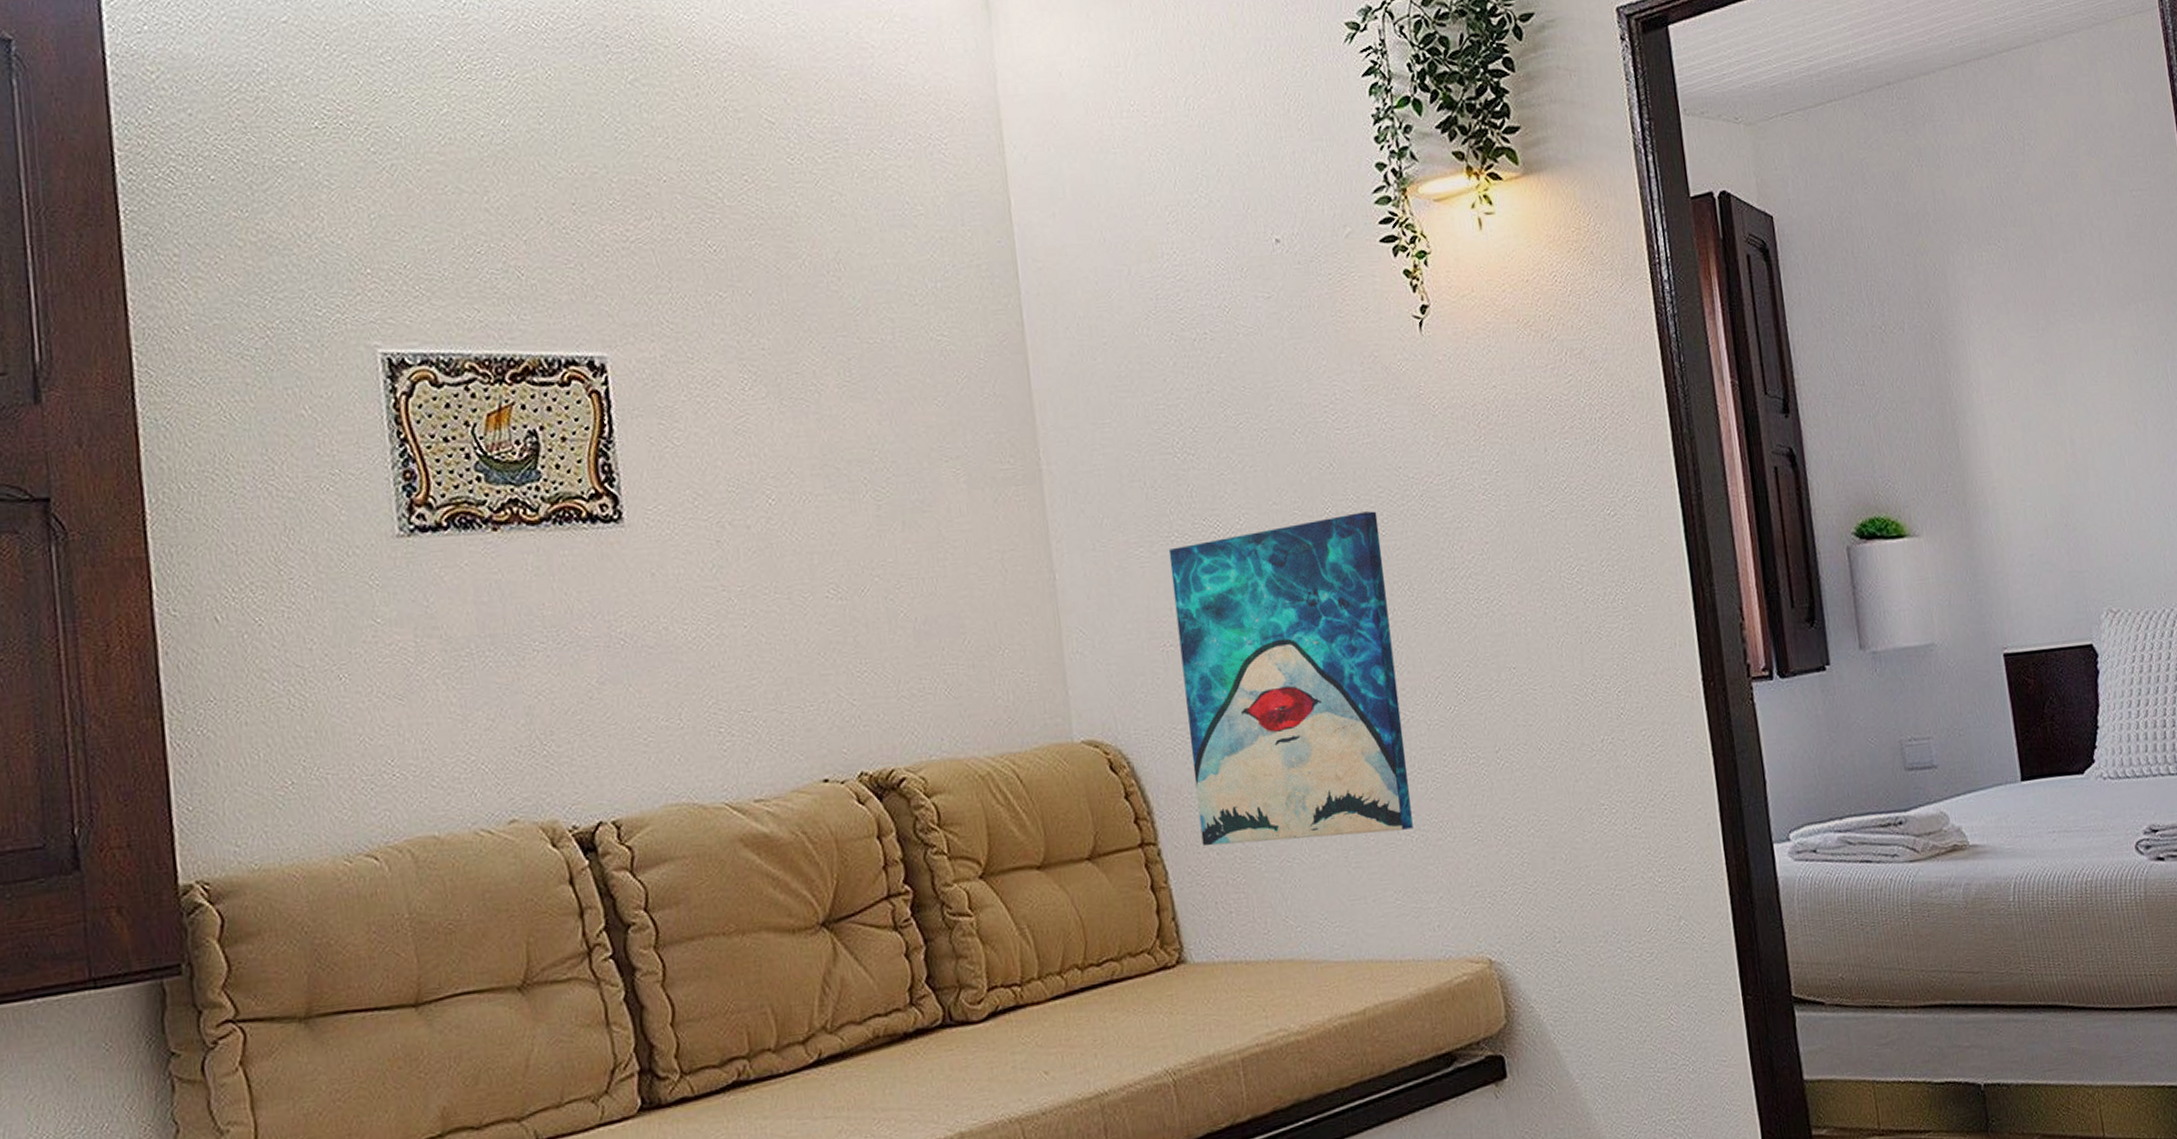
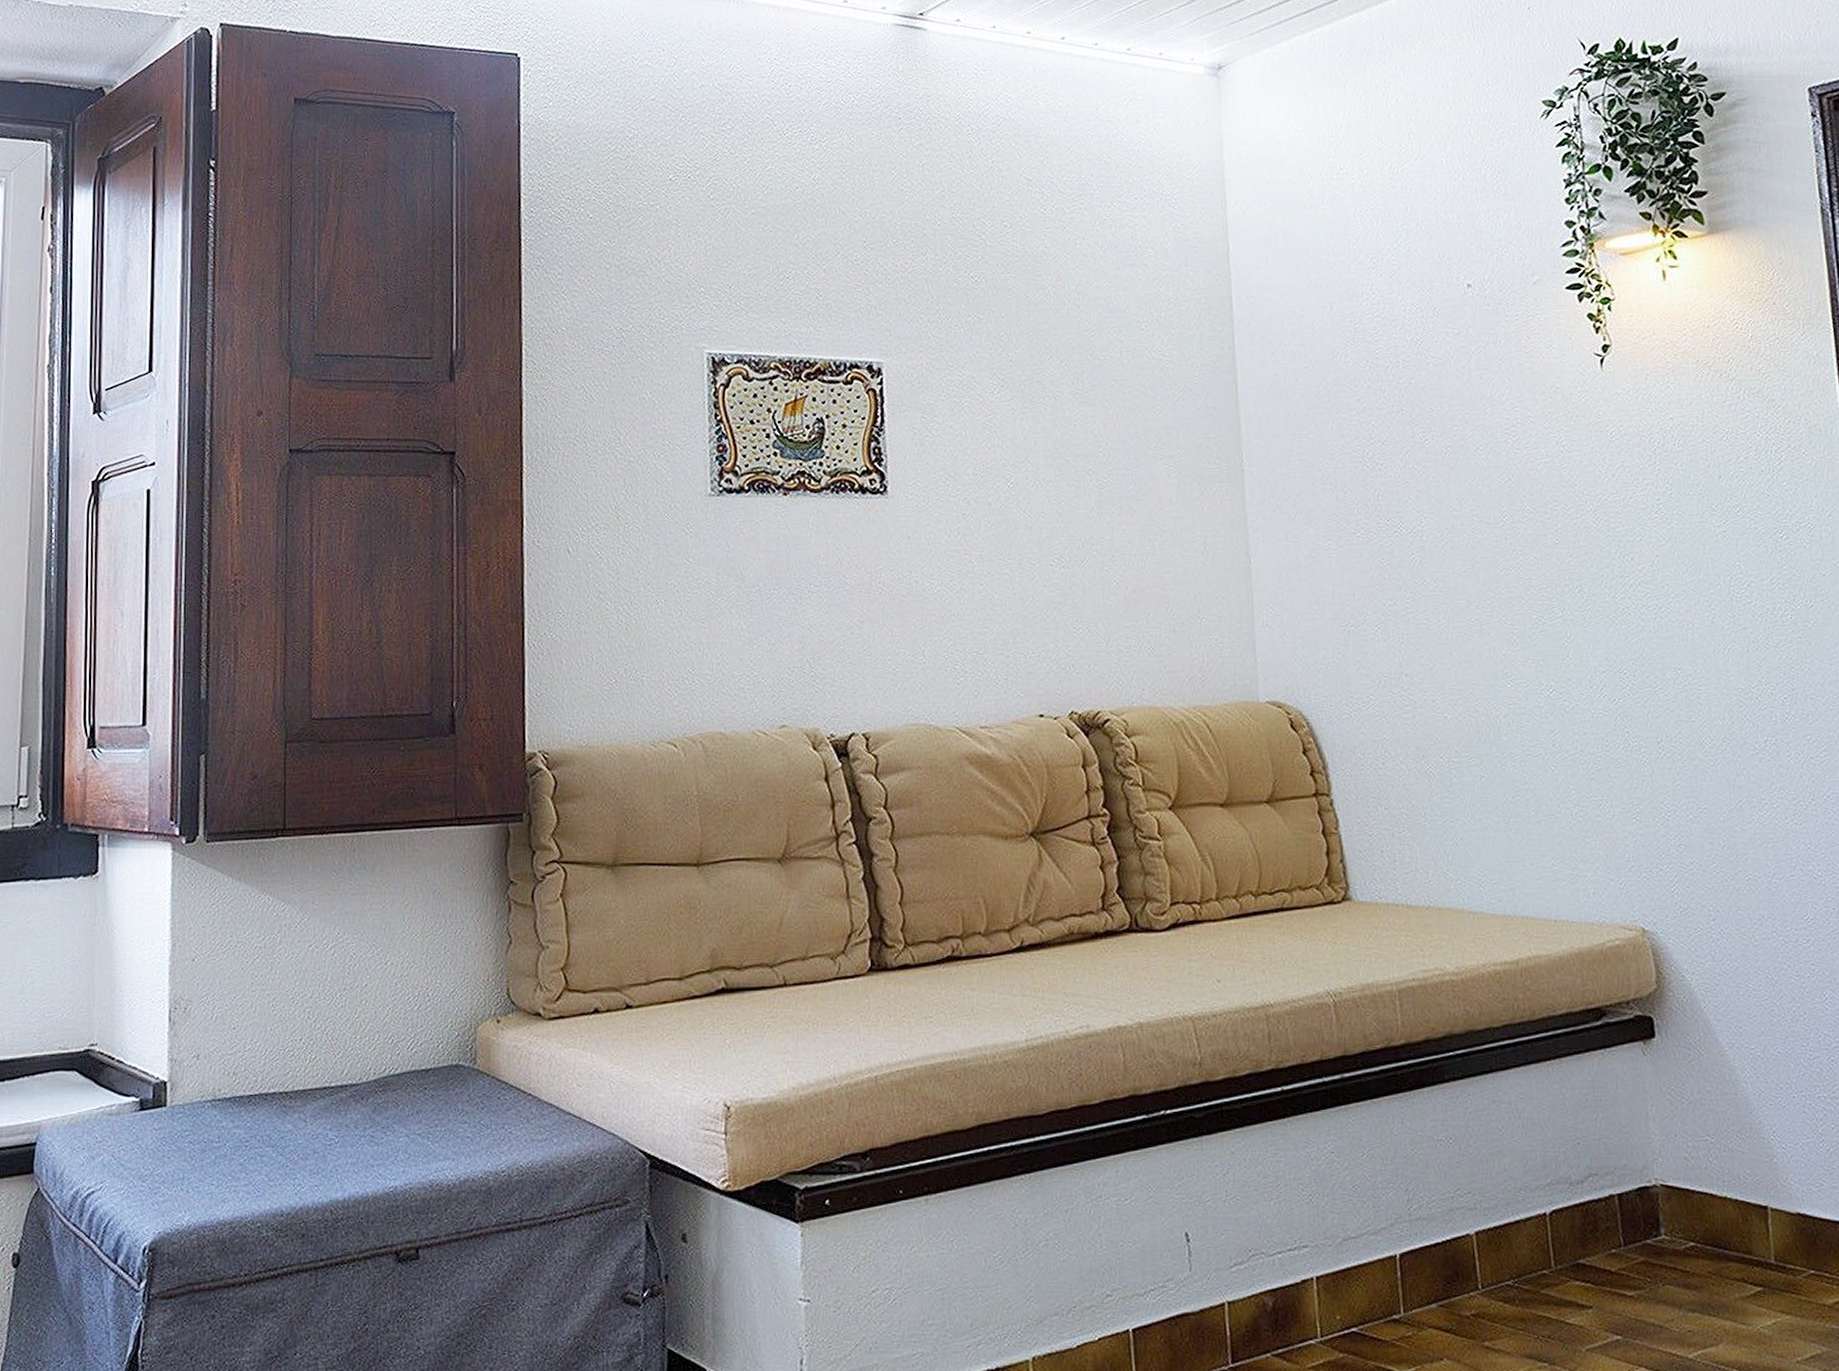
wall art: present [1168,511,1413,847] -> none [1354,522,1573,805]

